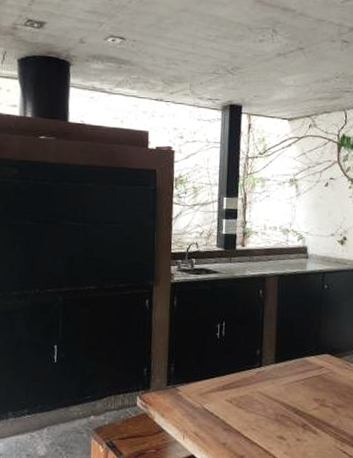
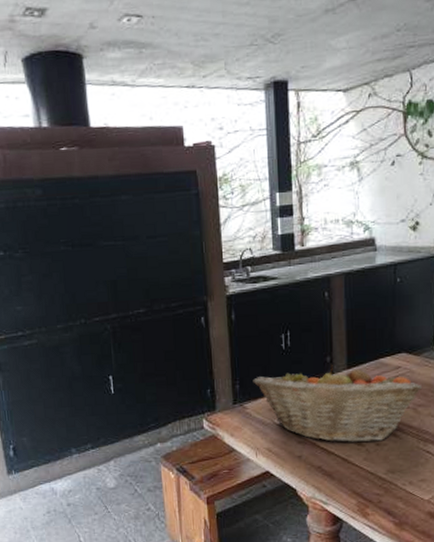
fruit basket: none [187,357,342,437] -> present [253,364,422,443]

